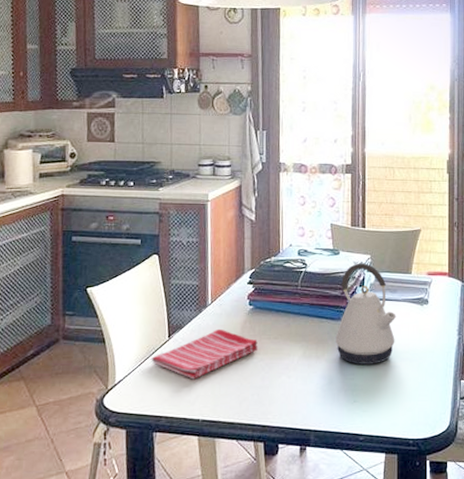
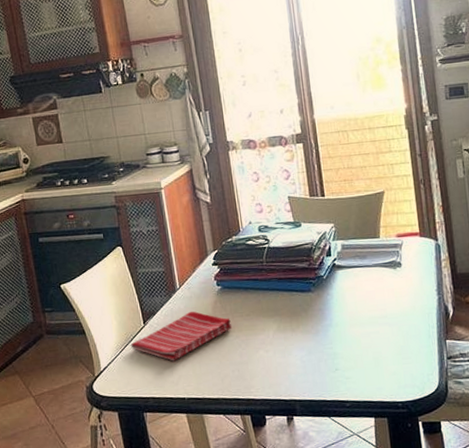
kettle: present [335,263,397,365] -> none [307,232,371,334]

